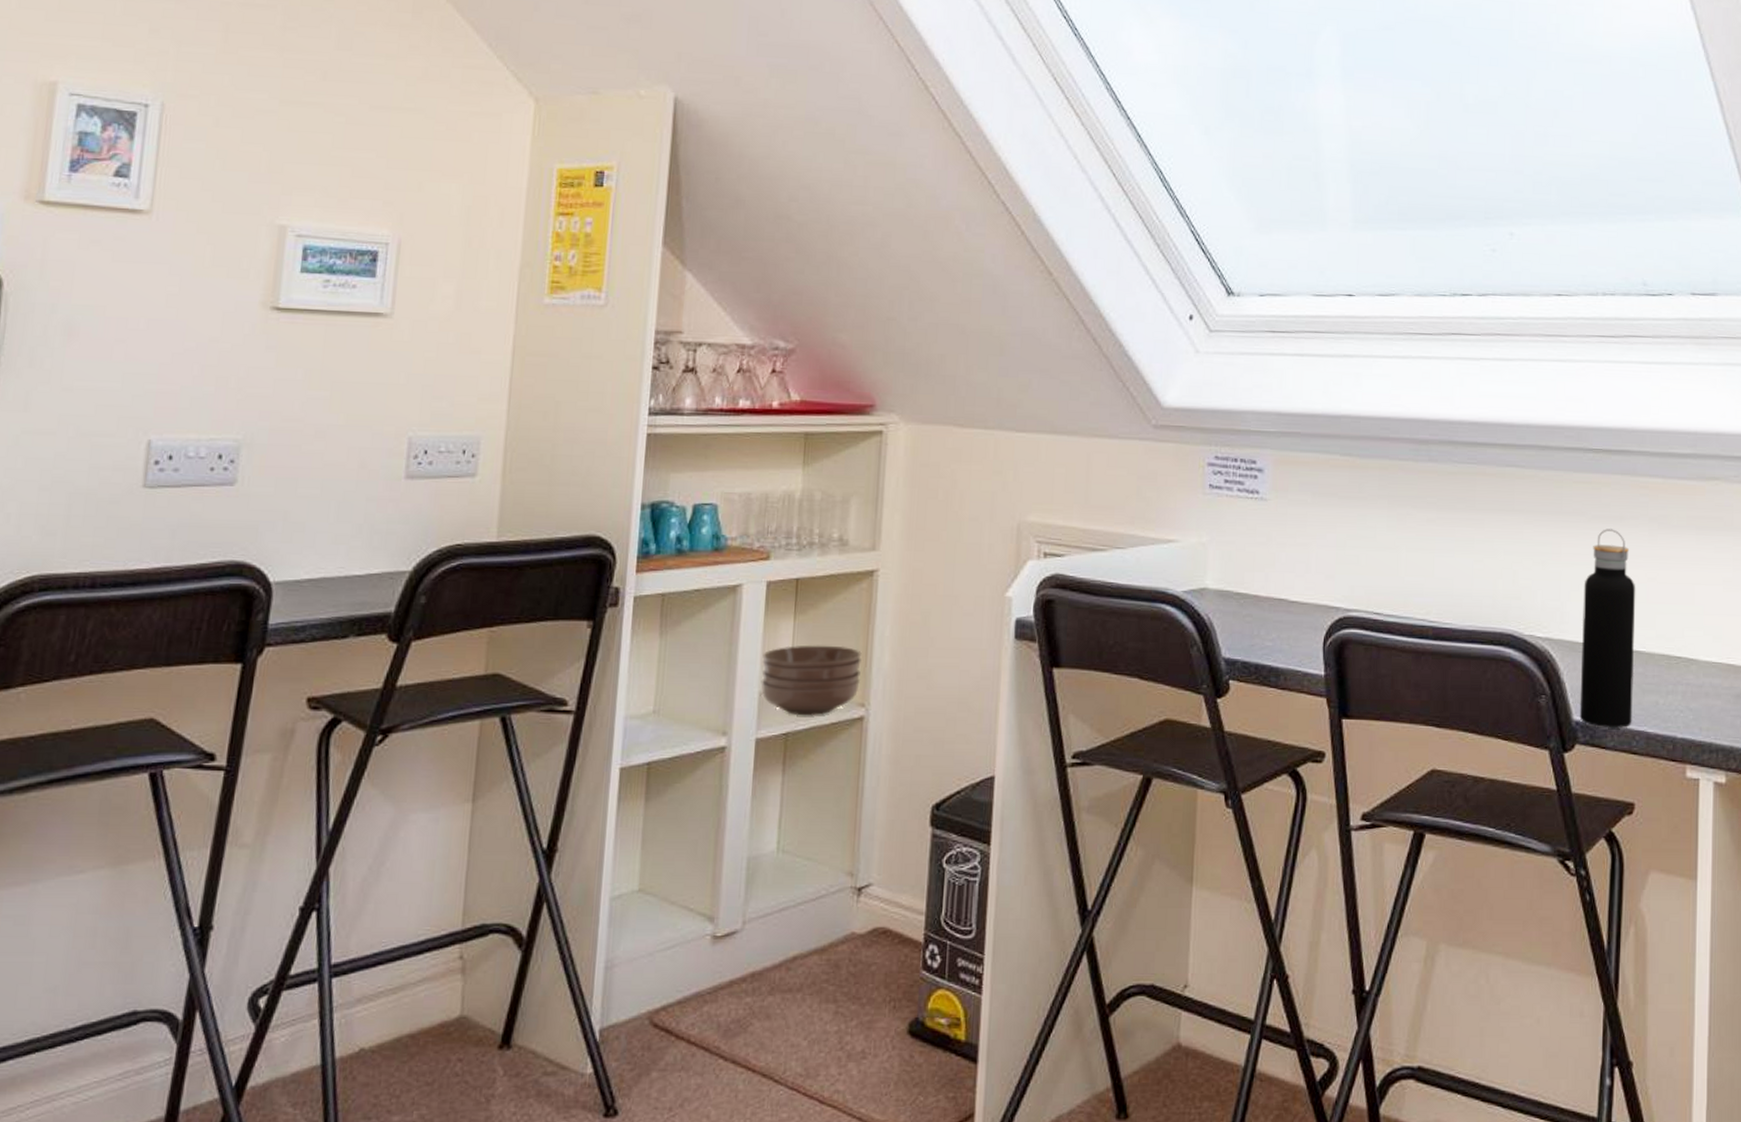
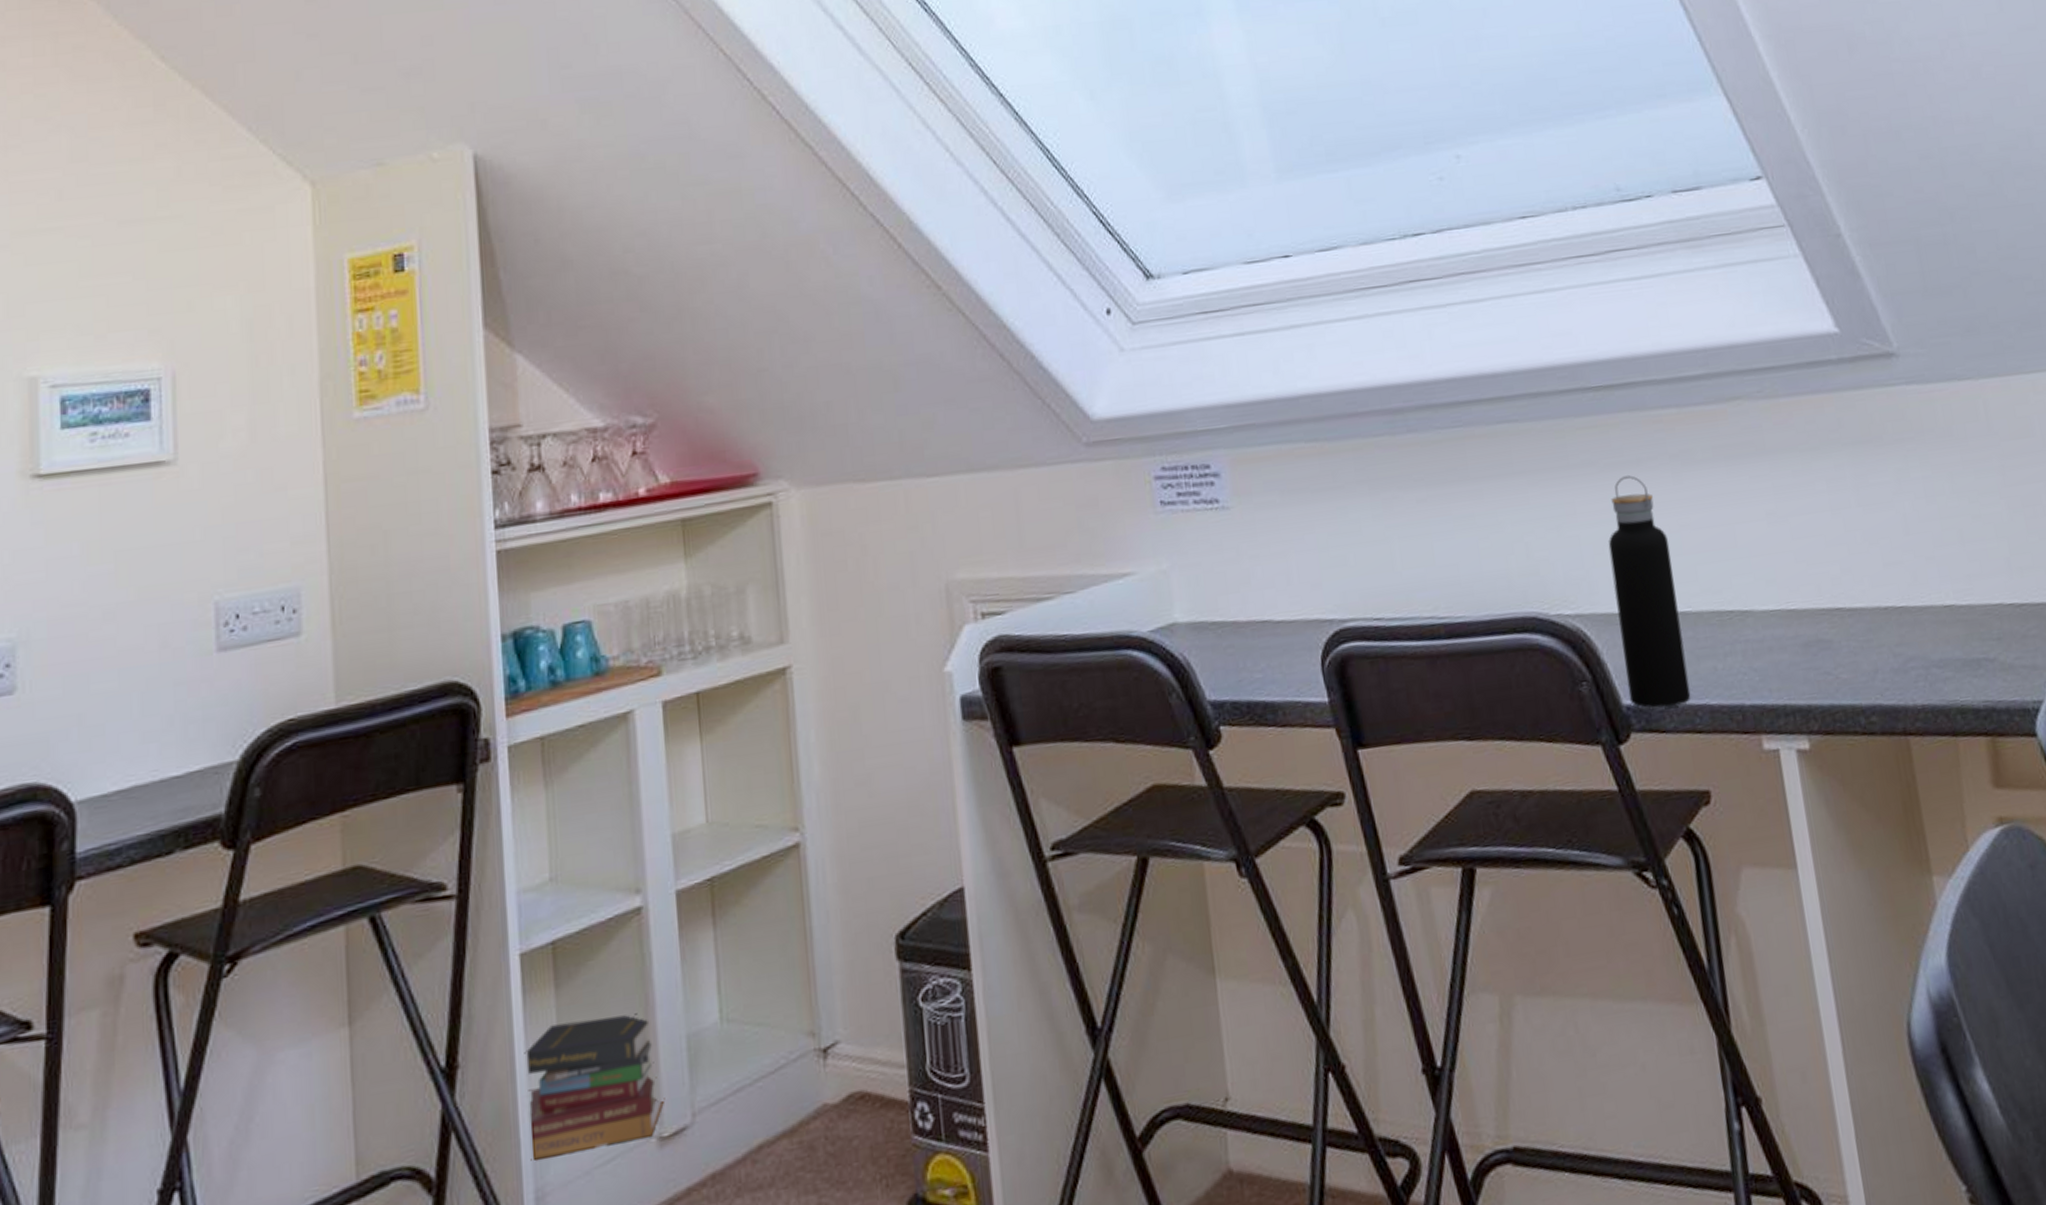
books: none [605,830,723,937] -> present [524,1013,665,1161]
bowl: present [760,645,862,716] -> none [669,762,790,856]

